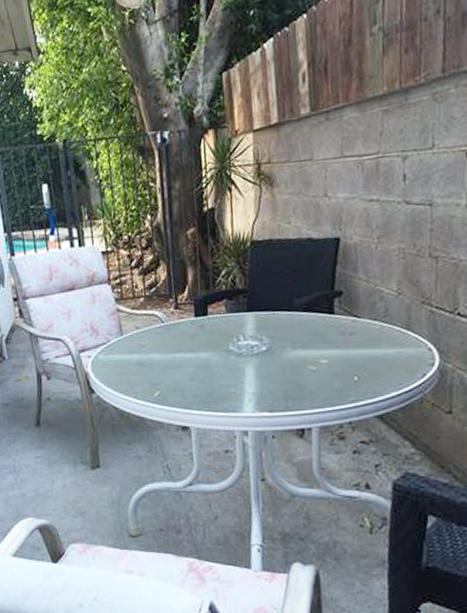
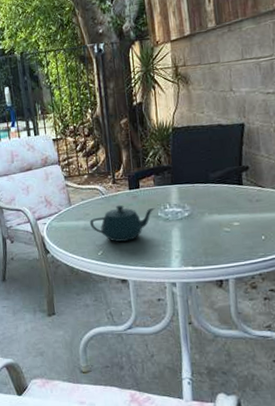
teapot: none [145,335,226,381] -> present [90,204,155,242]

